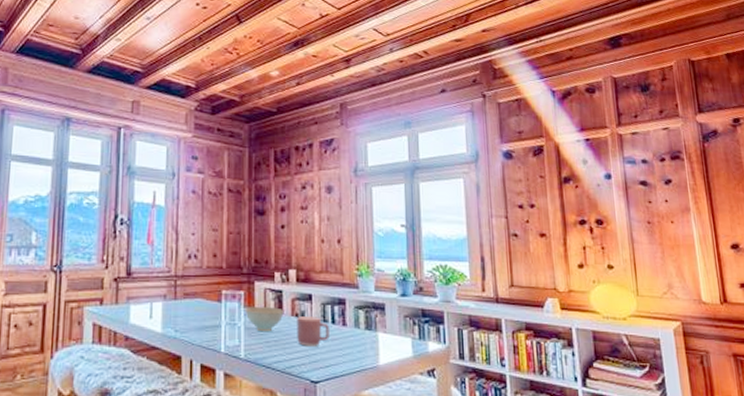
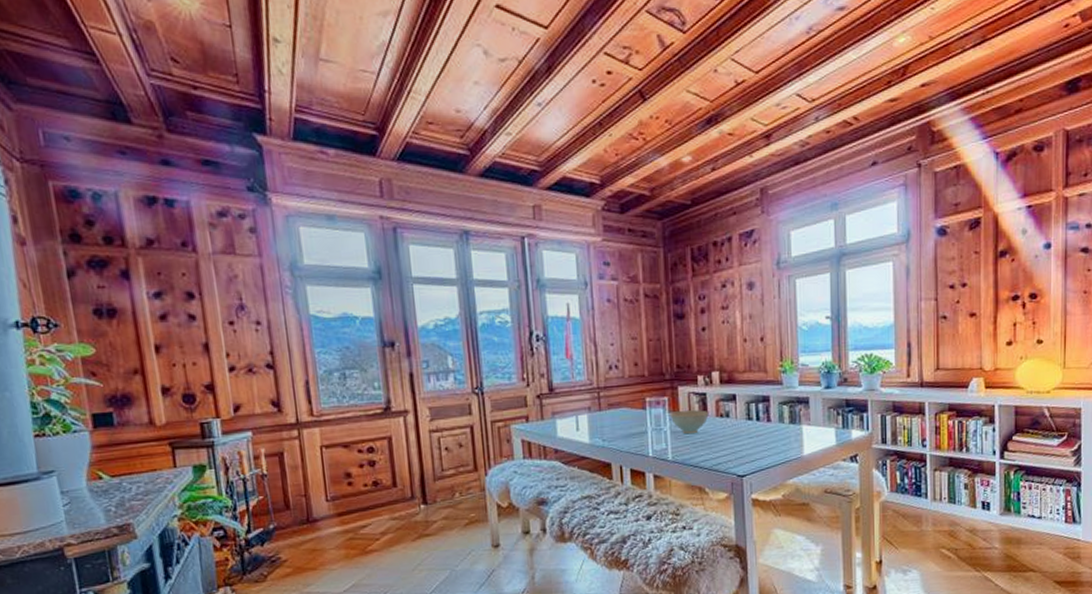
mug: present [297,316,329,346] -> none [722,415,754,444]

